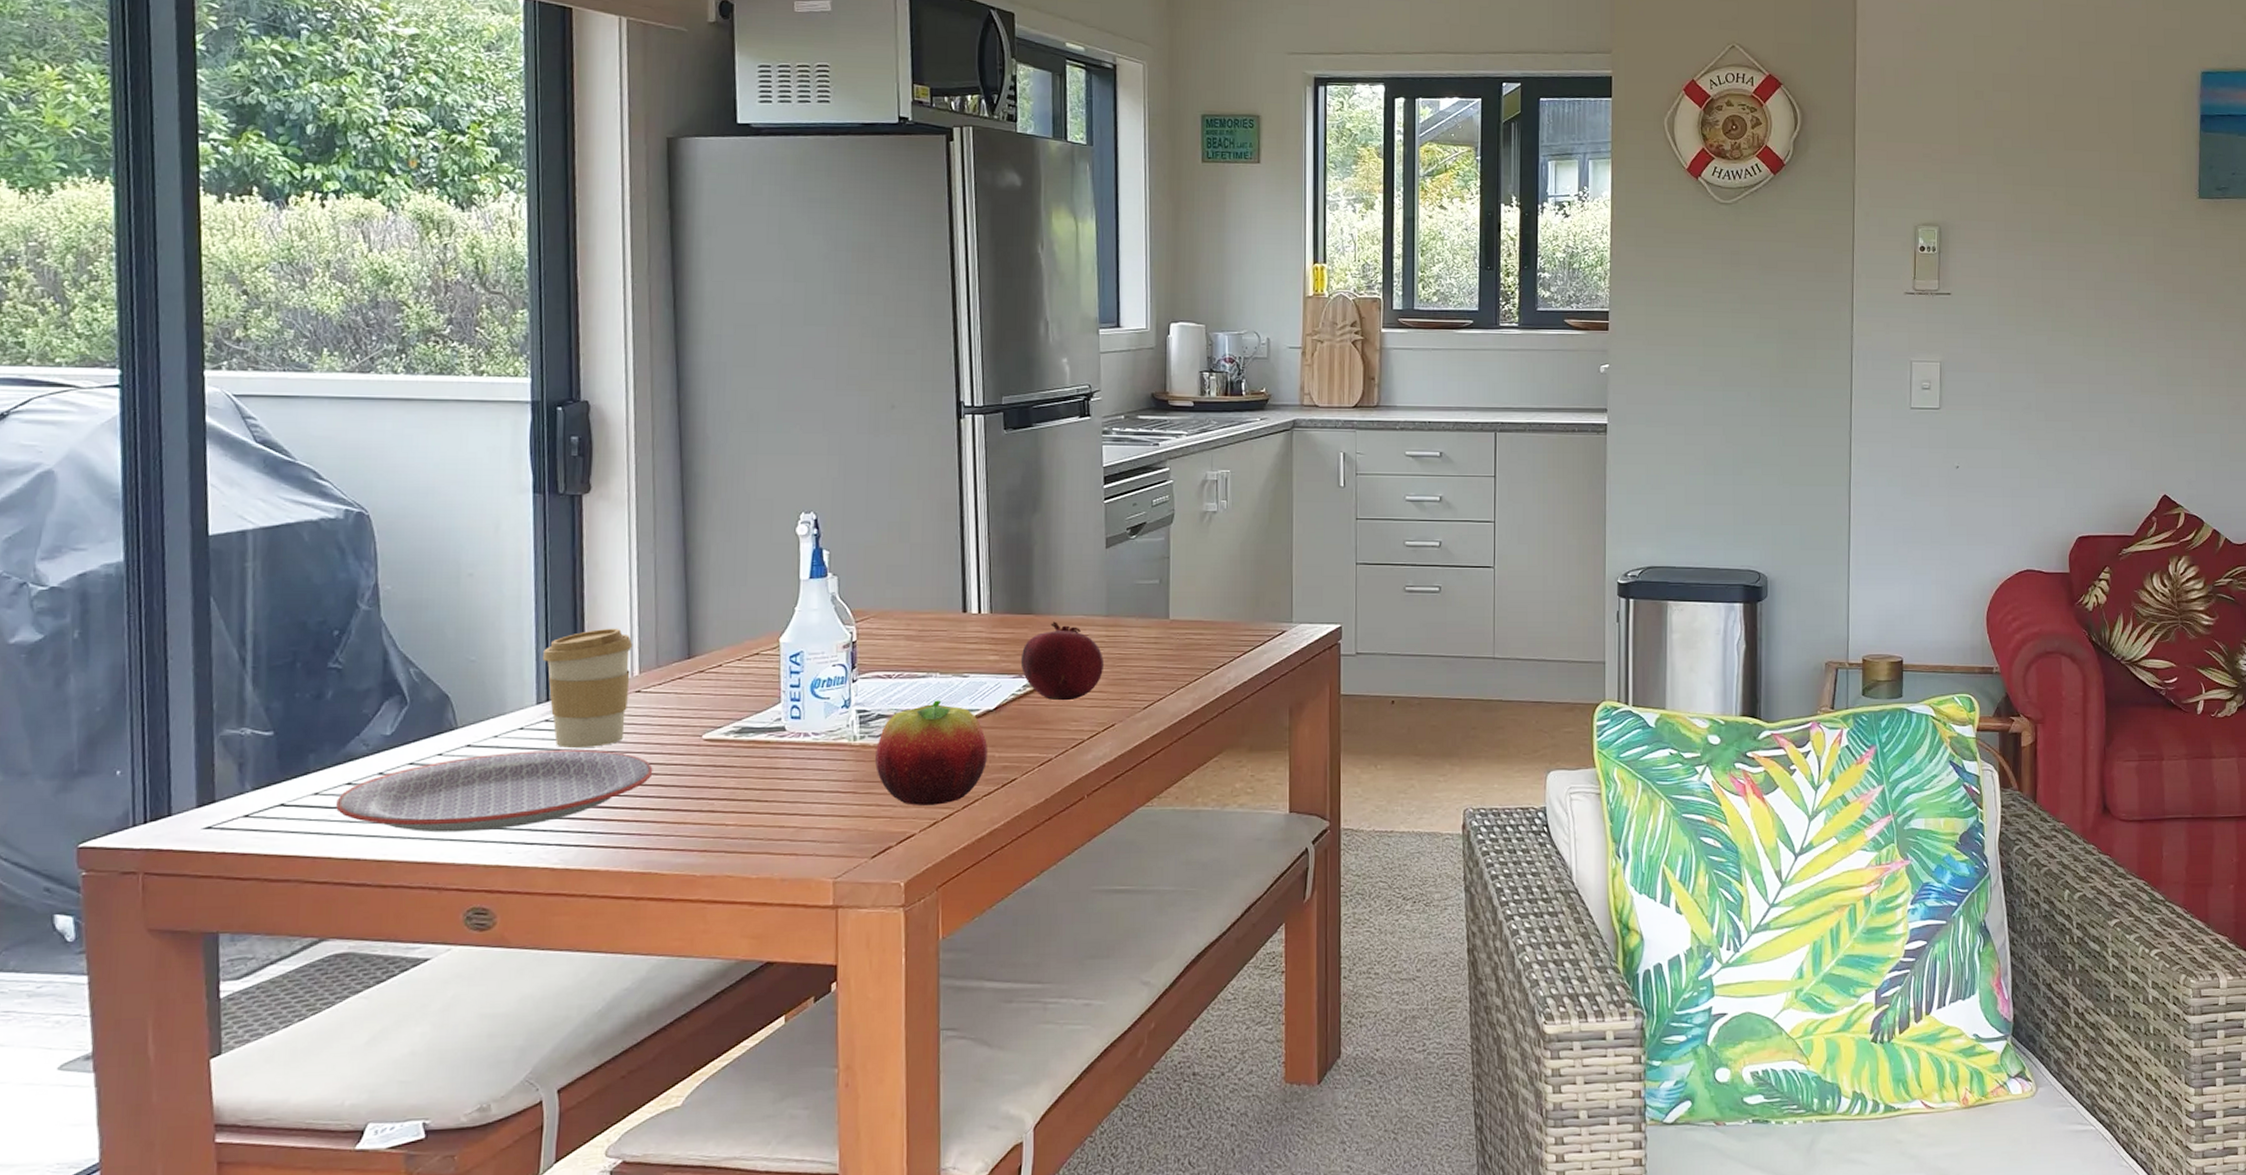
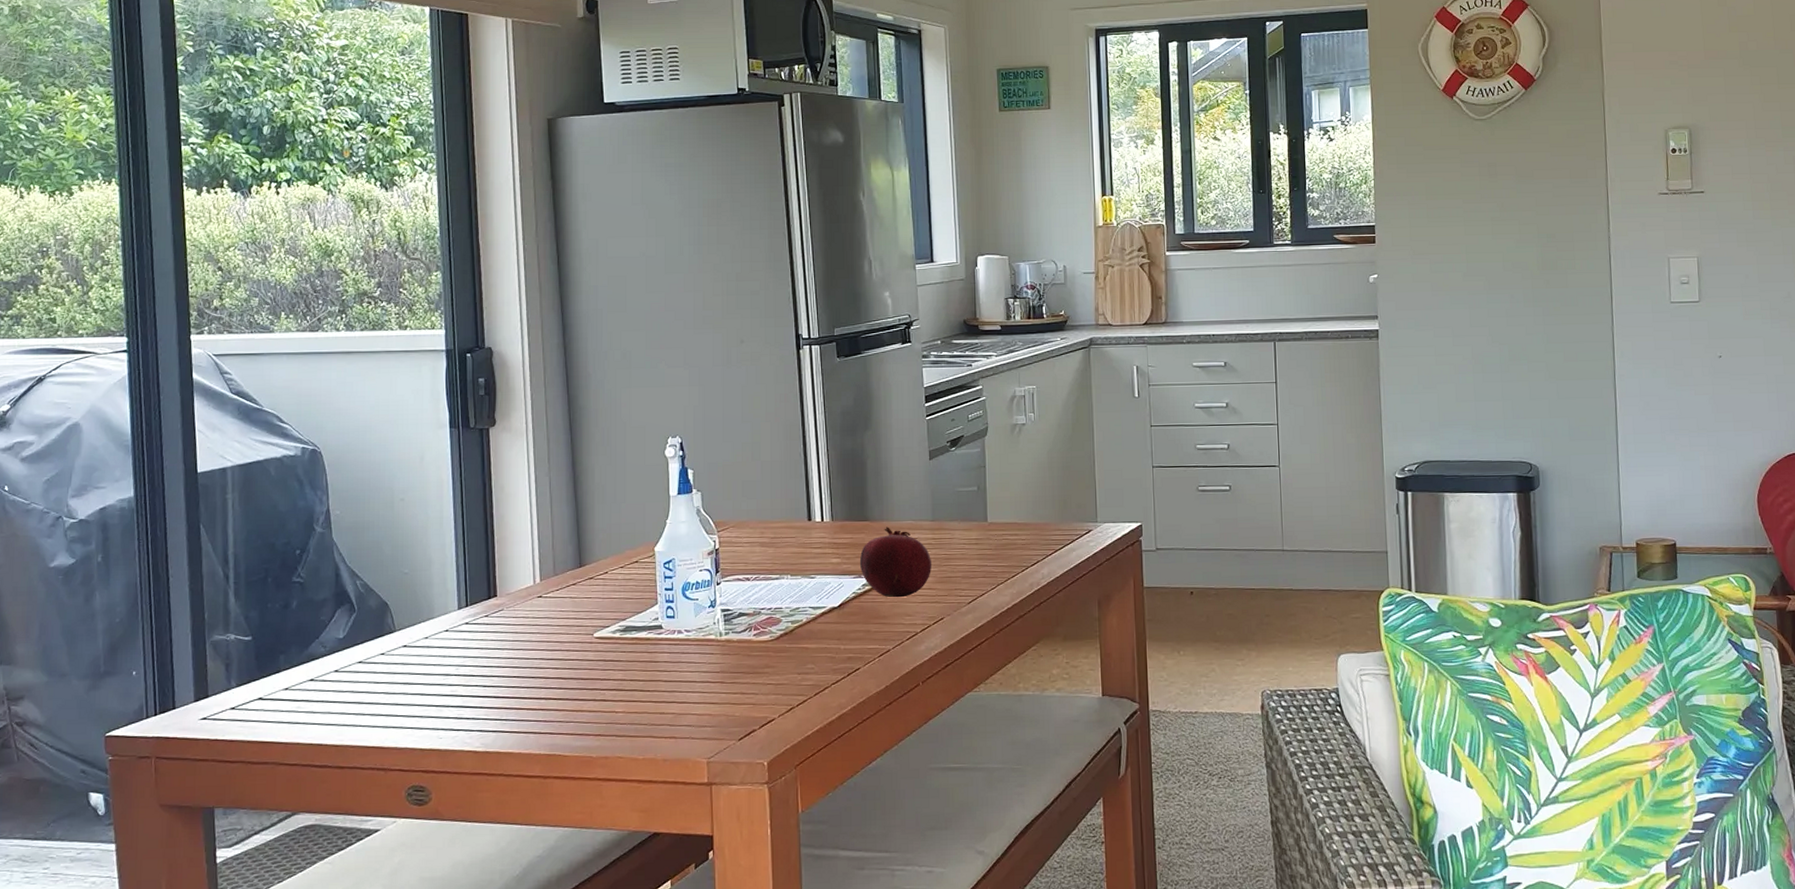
plate: present [336,750,653,833] -> none [302,648,554,721]
coffee cup: present [543,628,633,749] -> none [462,542,534,647]
fruit: present [875,700,989,806] -> none [739,599,835,693]

